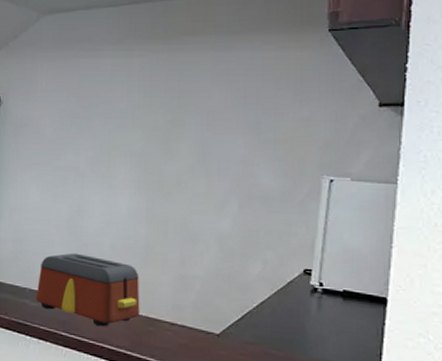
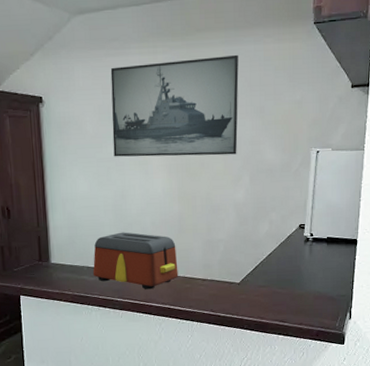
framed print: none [73,61,230,175] -> present [110,54,239,157]

